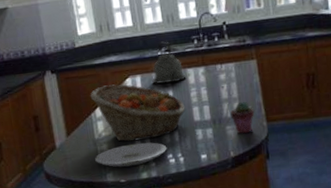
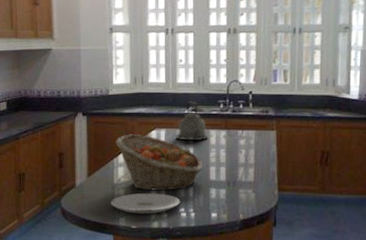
potted succulent: present [230,101,255,134] -> none [245,168,268,199]

